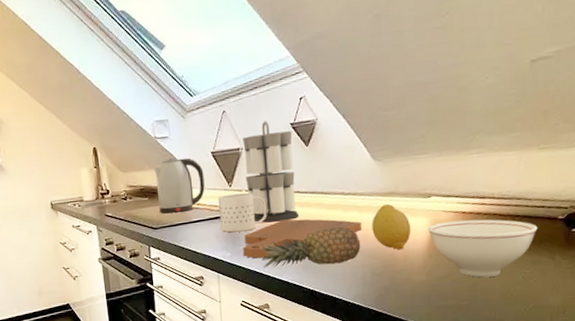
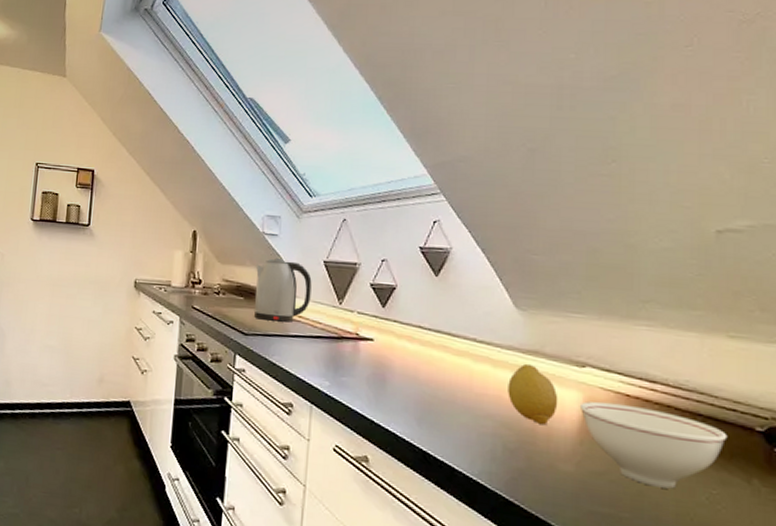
mug: present [217,192,267,233] -> none [322,312,381,361]
spice rack: present [242,121,298,223] -> none [359,238,421,359]
cutting board: present [243,219,362,259] -> none [345,356,495,398]
fruit: present [261,226,361,269] -> none [366,376,492,426]

